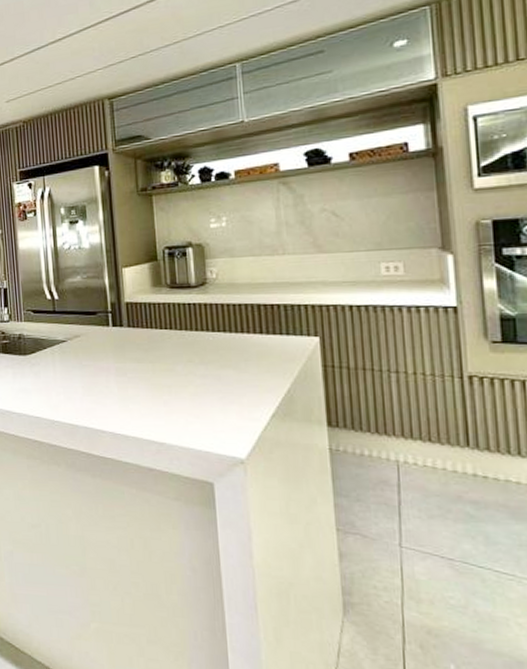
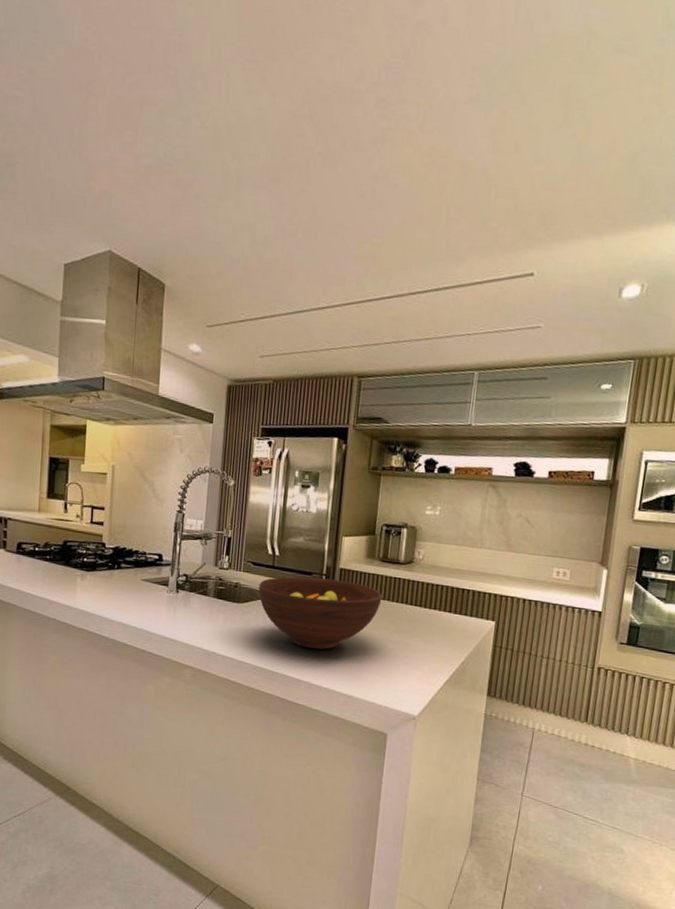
fruit bowl: none [43,315,179,395] -> present [258,576,383,650]

